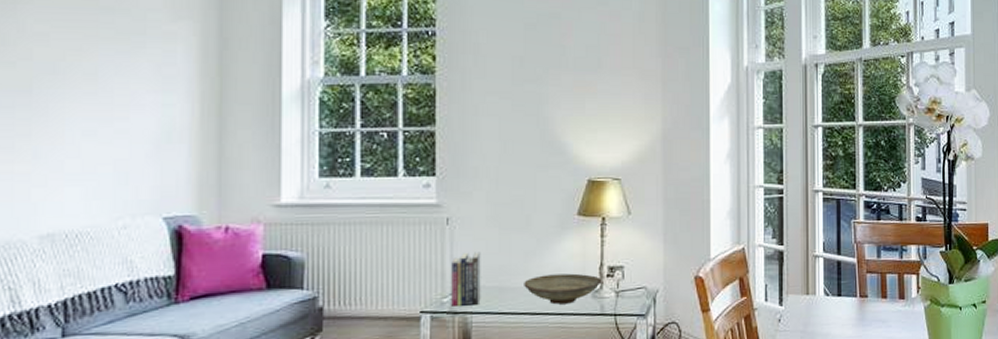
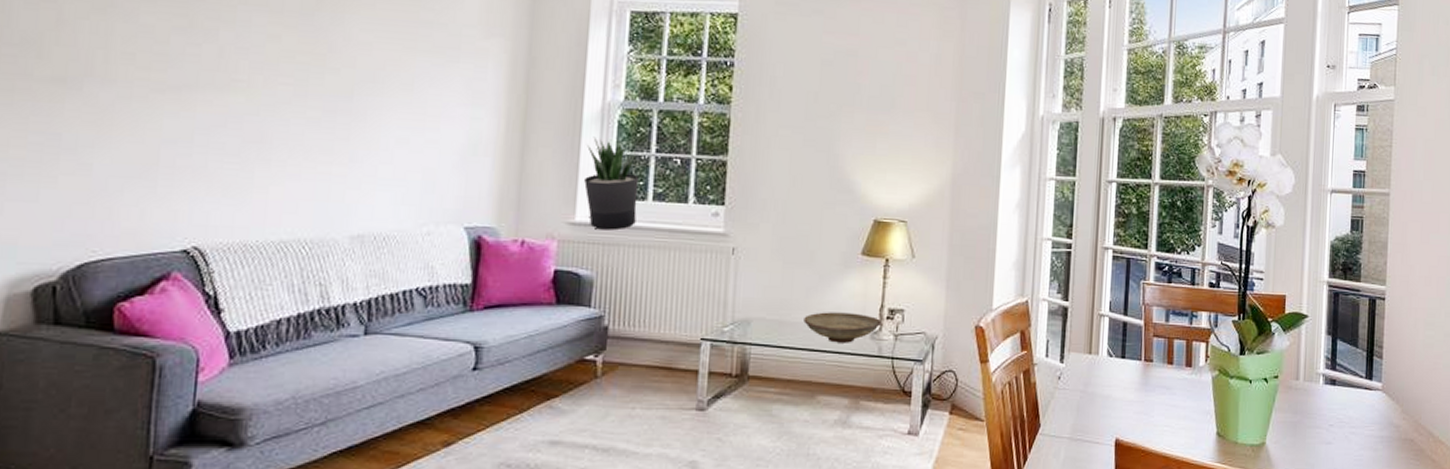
planter: none [288,115,345,210] -> present [584,136,639,230]
books: present [451,252,481,307] -> none [731,283,764,338]

